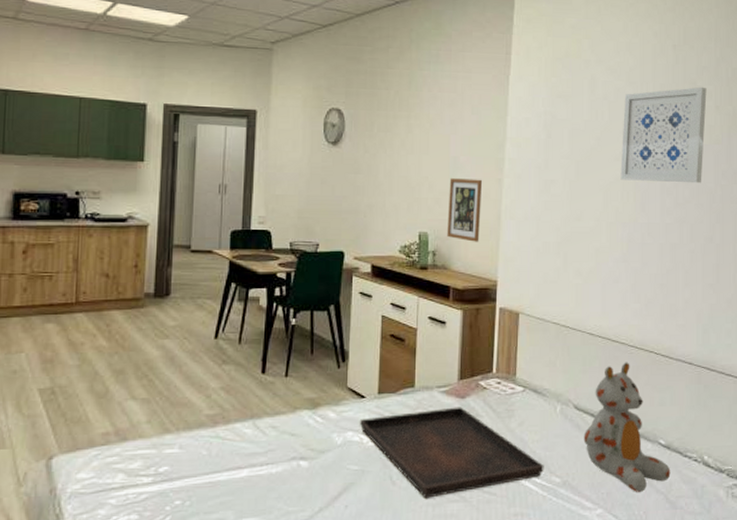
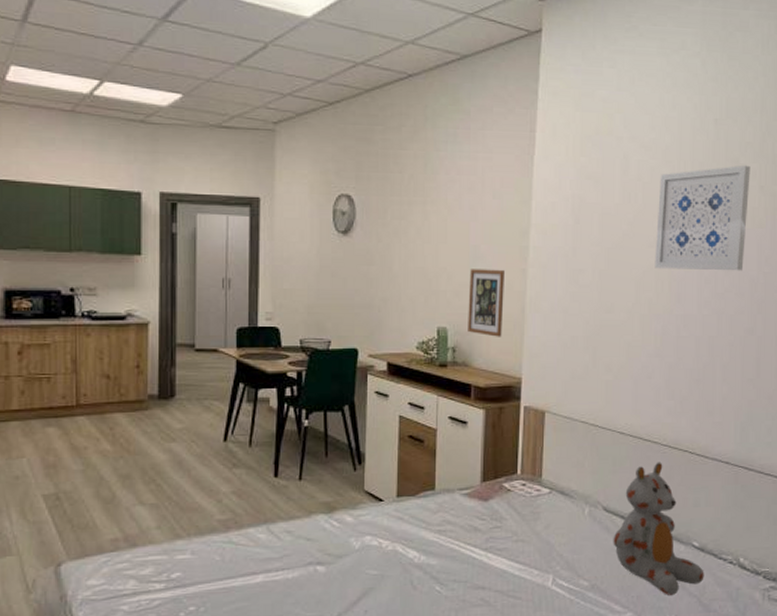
serving tray: present [360,407,544,498] -> none [379,509,572,603]

